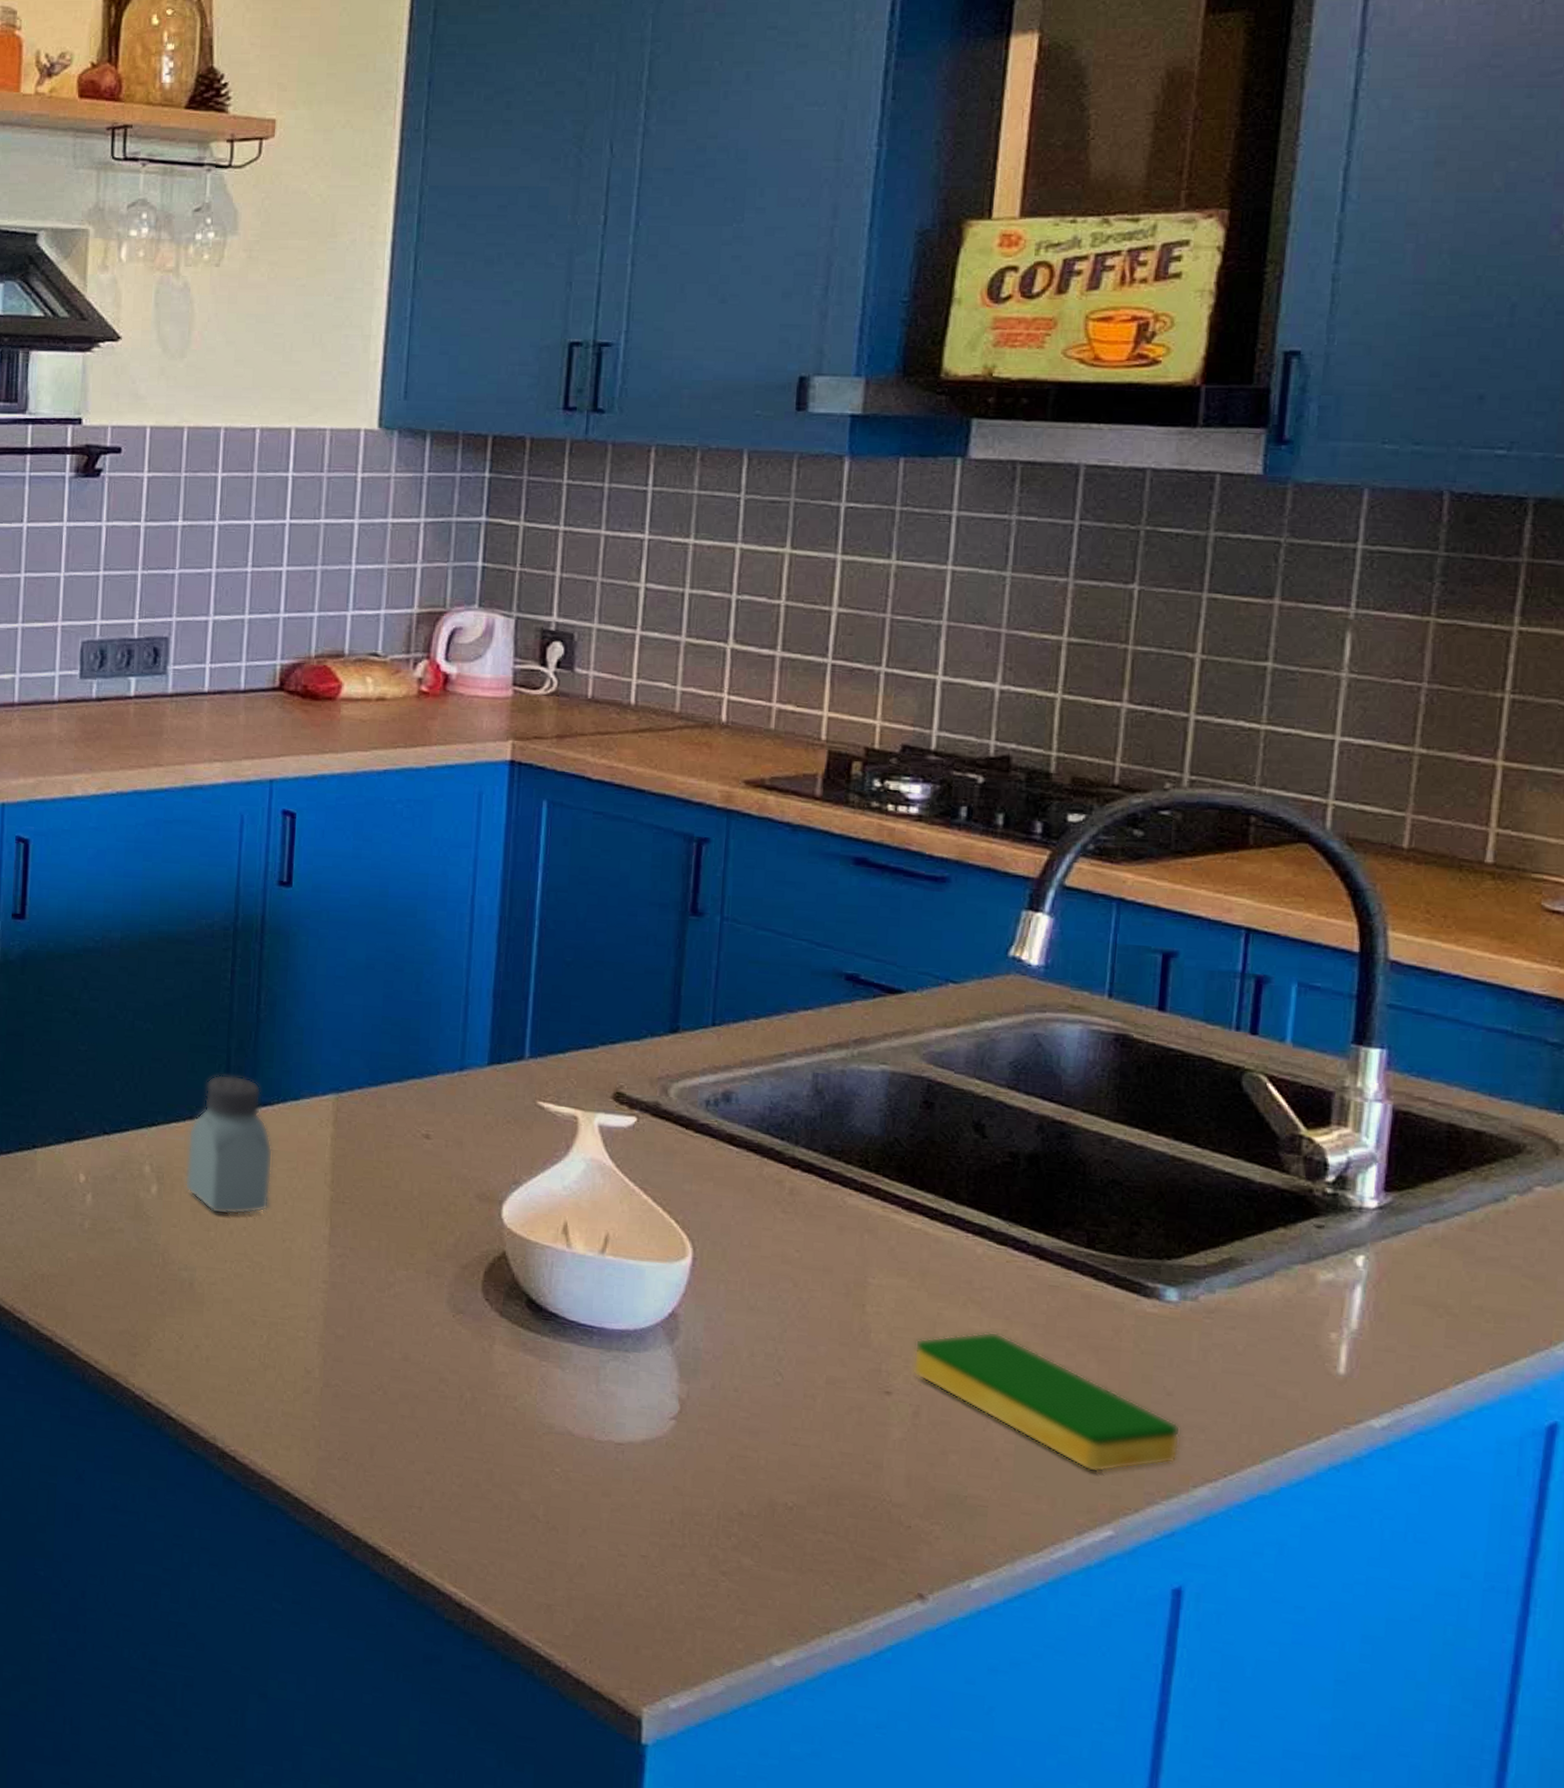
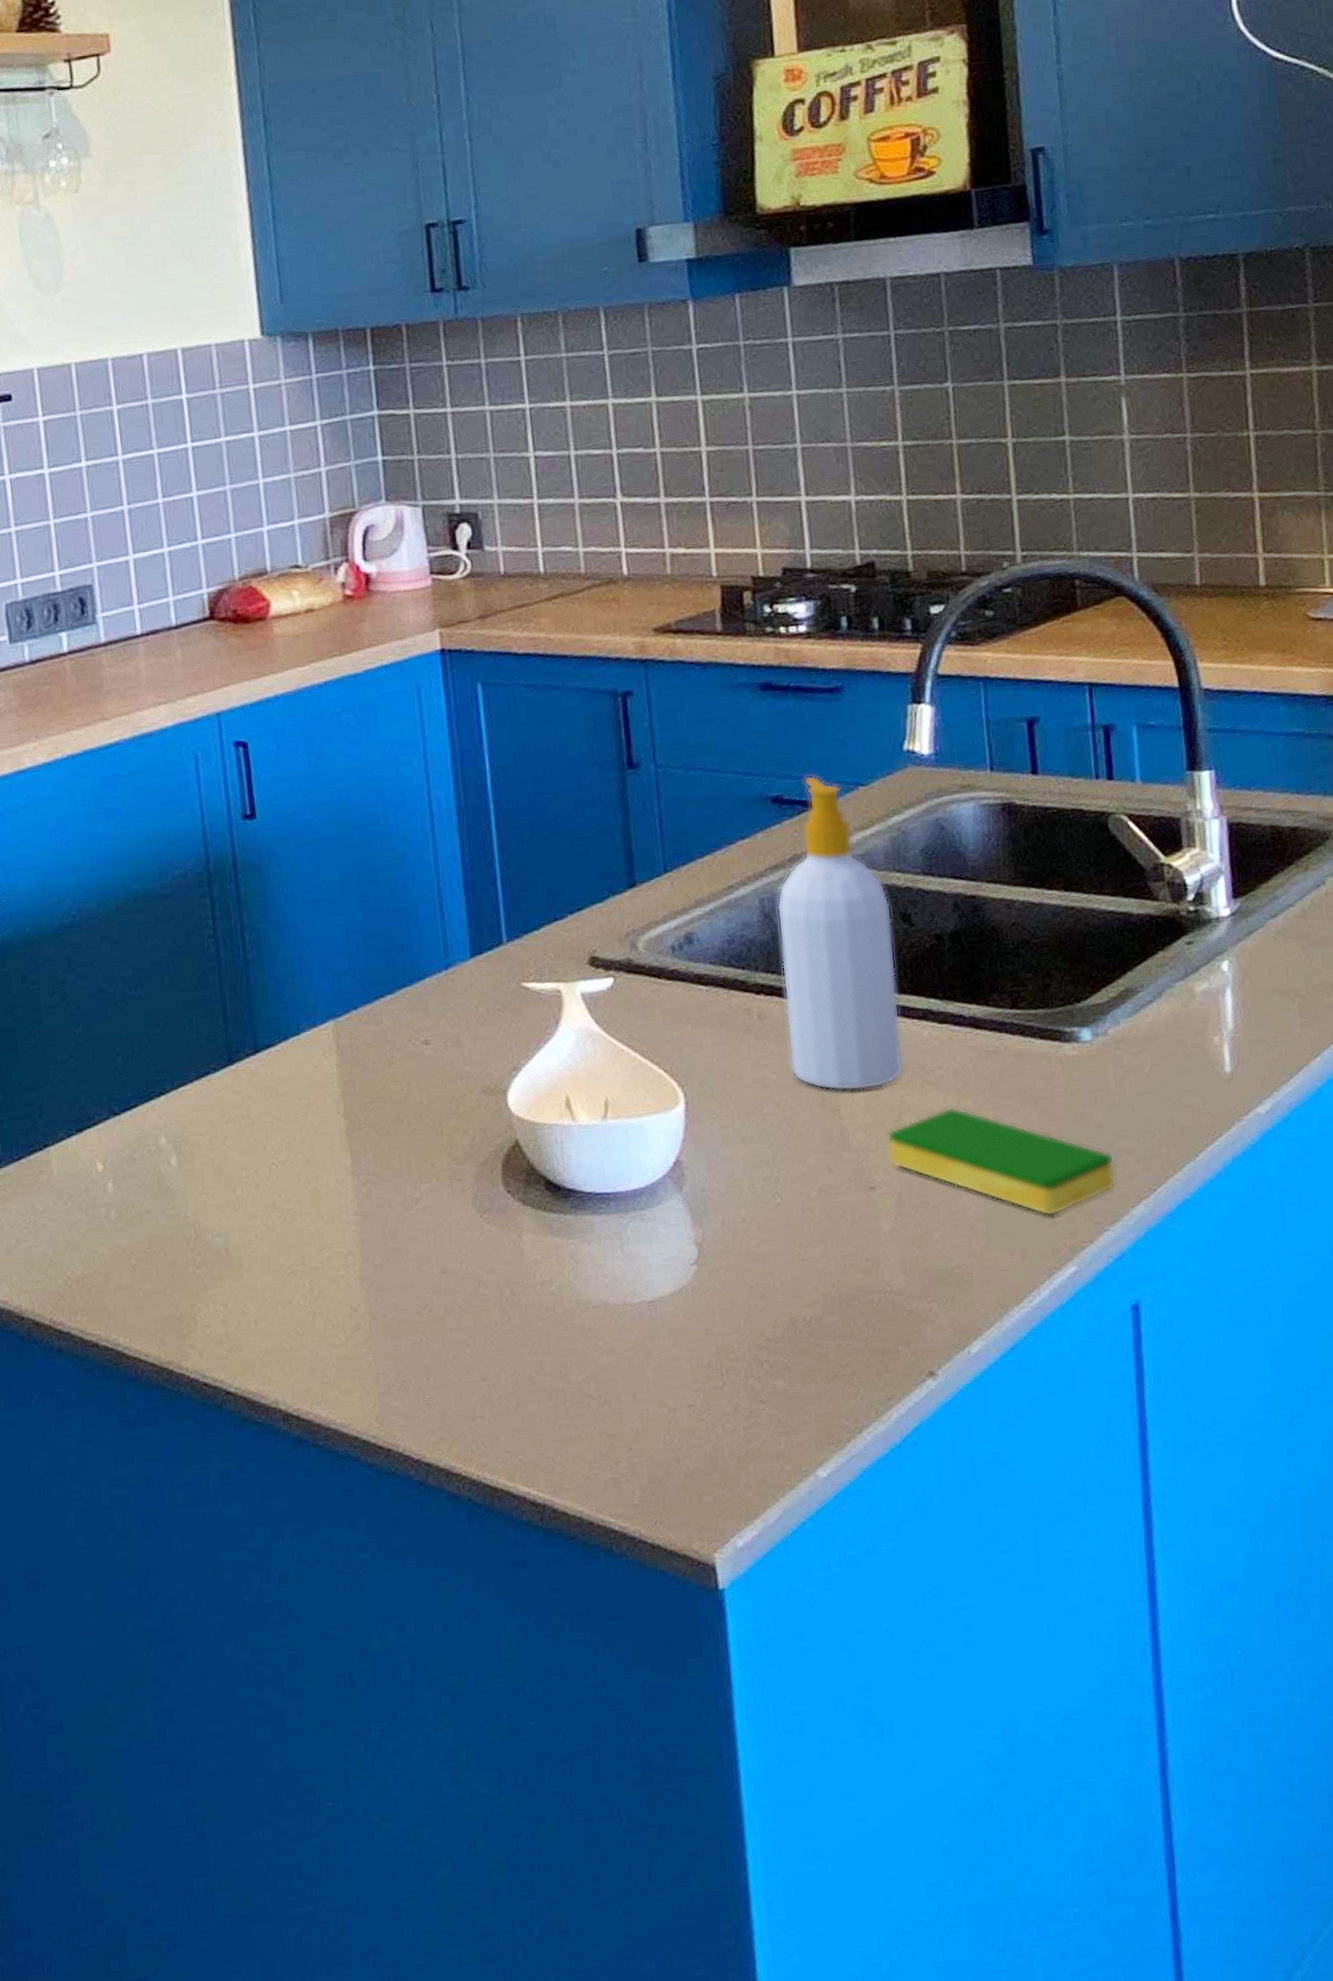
saltshaker: present [184,1074,273,1215] -> none [197,1023,289,1171]
soap bottle: none [817,960,964,1294] -> present [776,775,904,1092]

